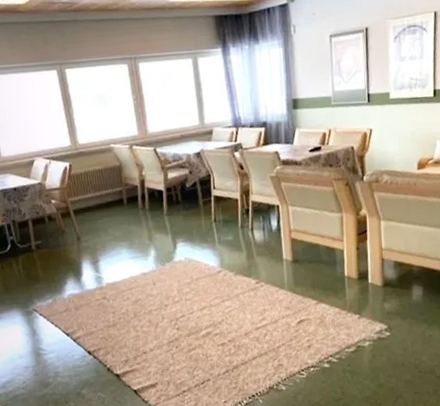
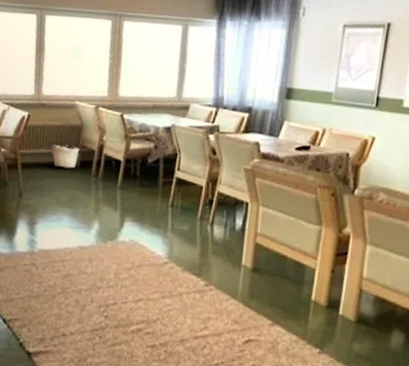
basket: none [98,185,124,208] -> present [52,145,80,169]

